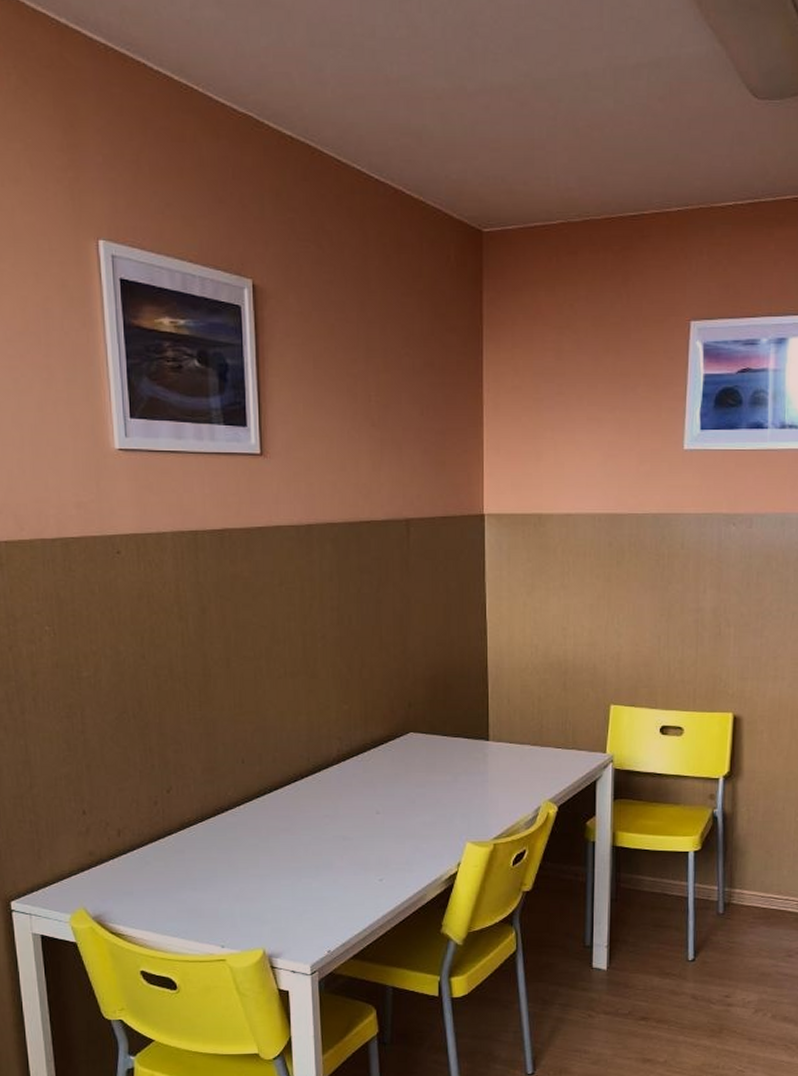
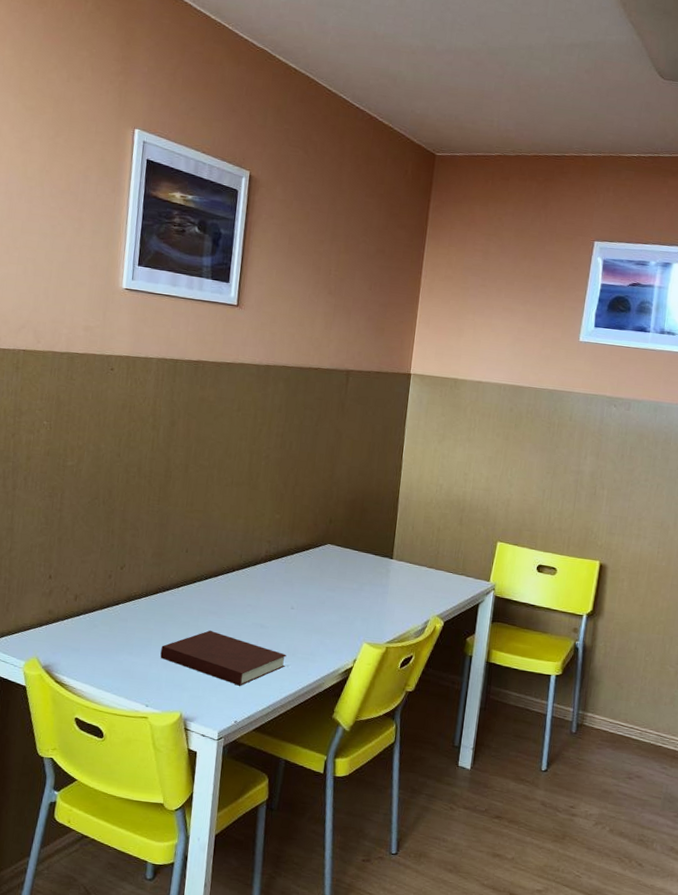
notebook: none [229,851,379,910] -> present [160,630,287,686]

